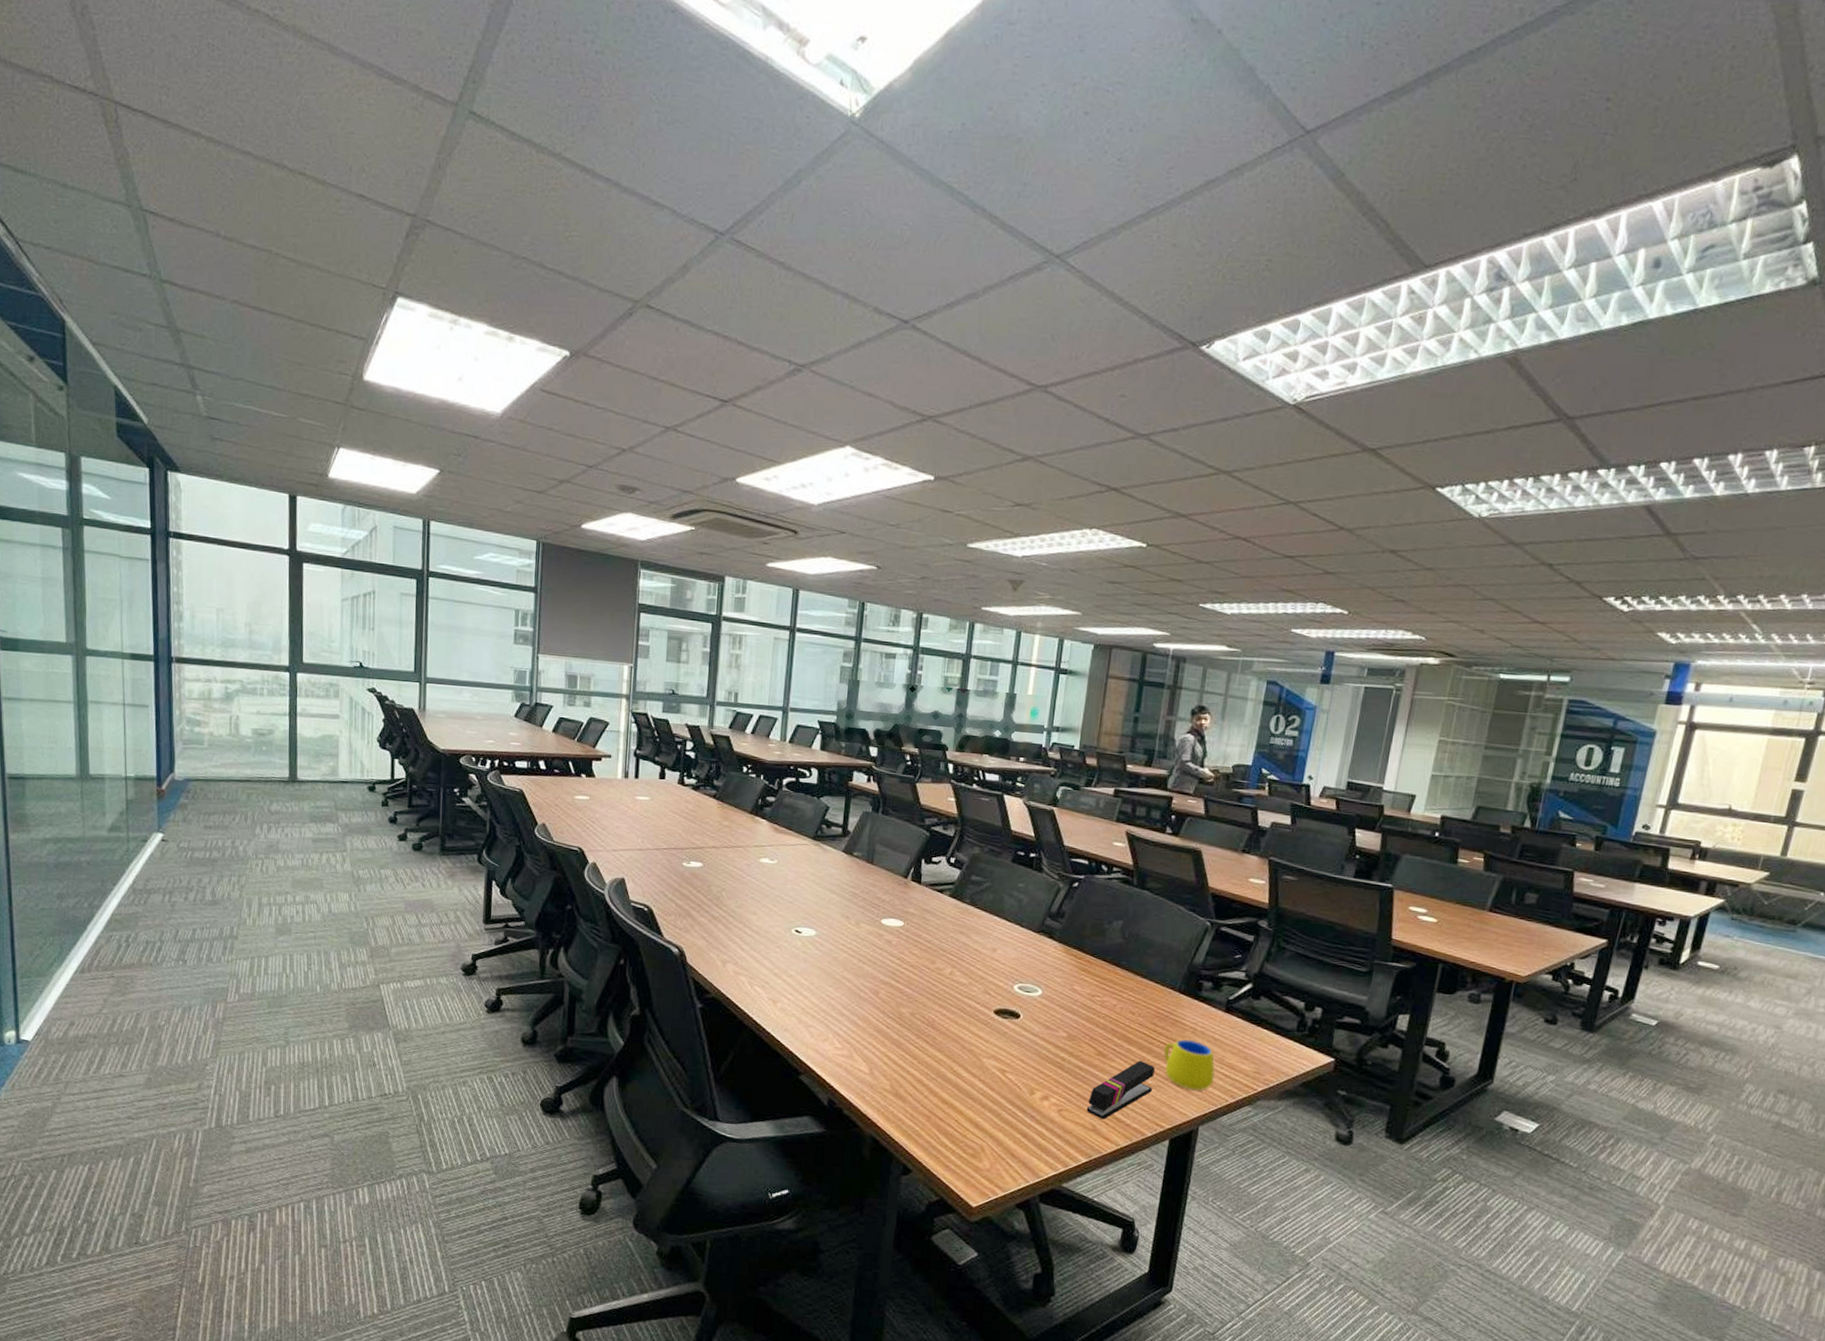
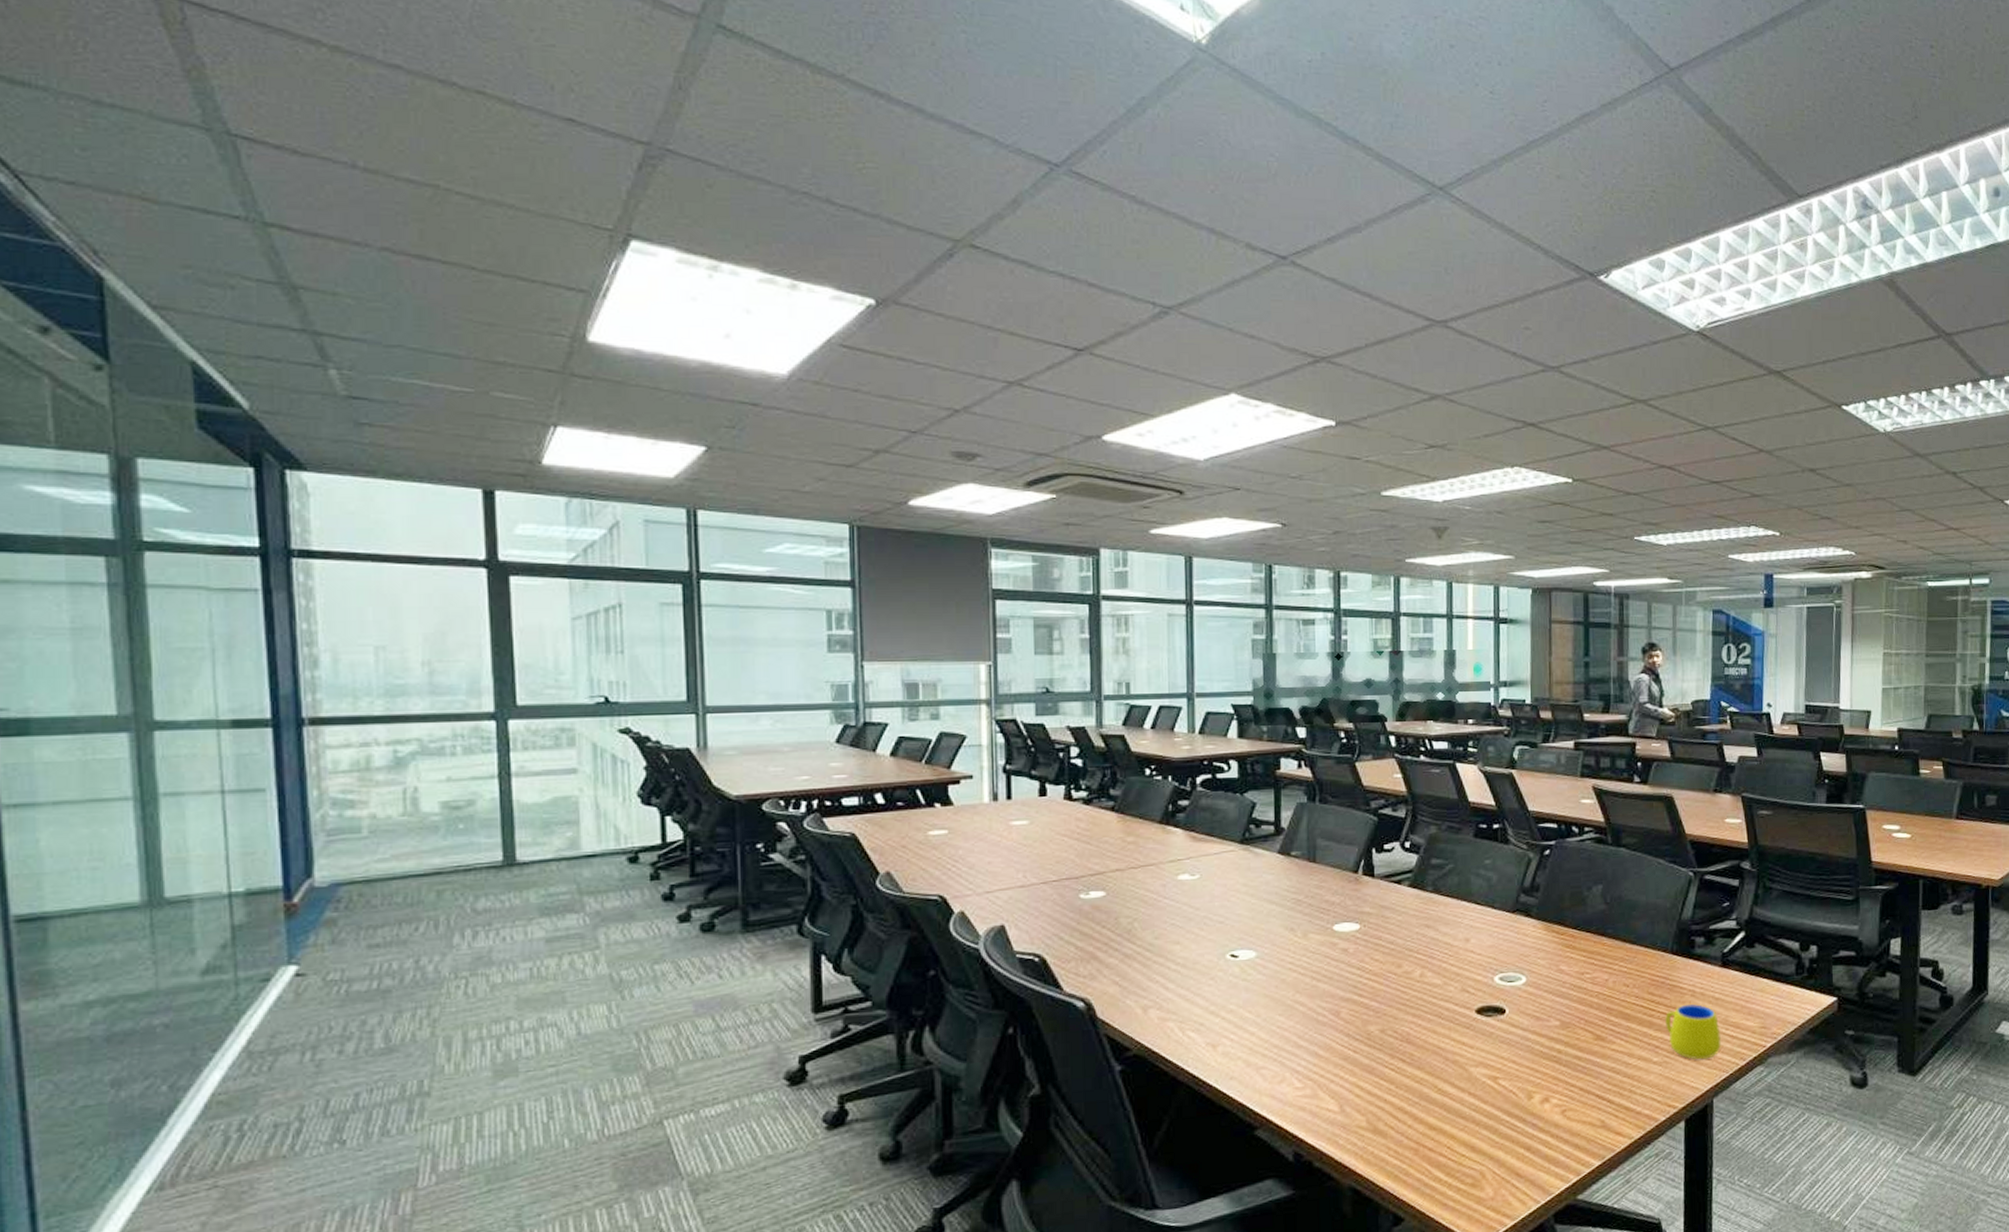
stapler: present [1086,1061,1155,1120] -> none [1592,1037,1659,1112]

